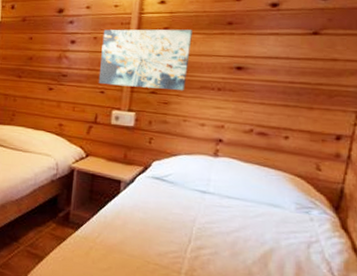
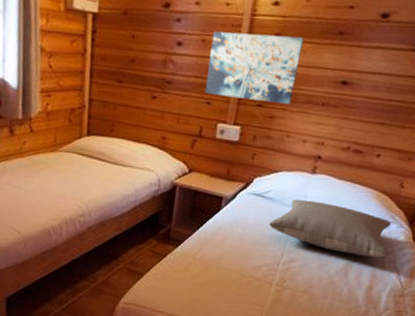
pillow: none [172,182,314,247] -> present [269,199,391,258]

